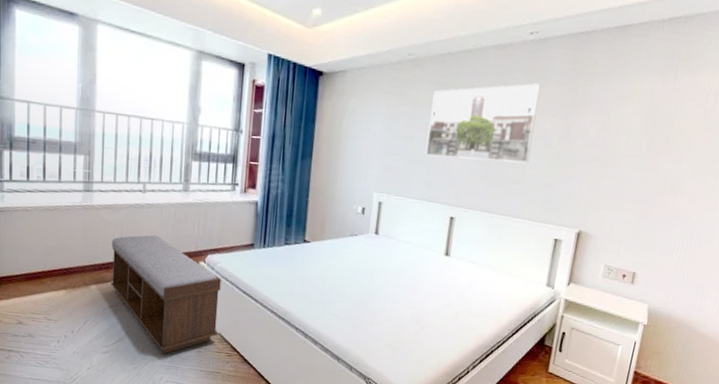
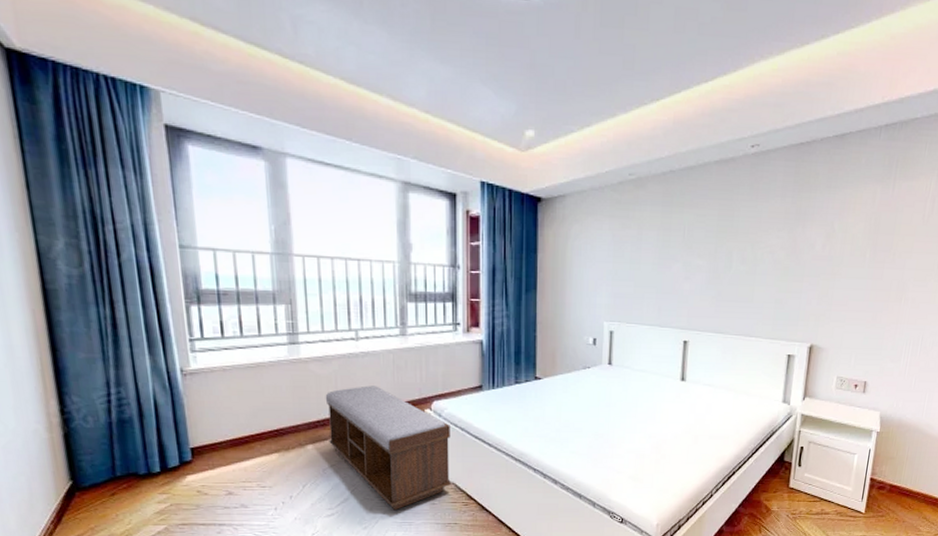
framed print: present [425,83,541,164] -> none [654,198,765,281]

